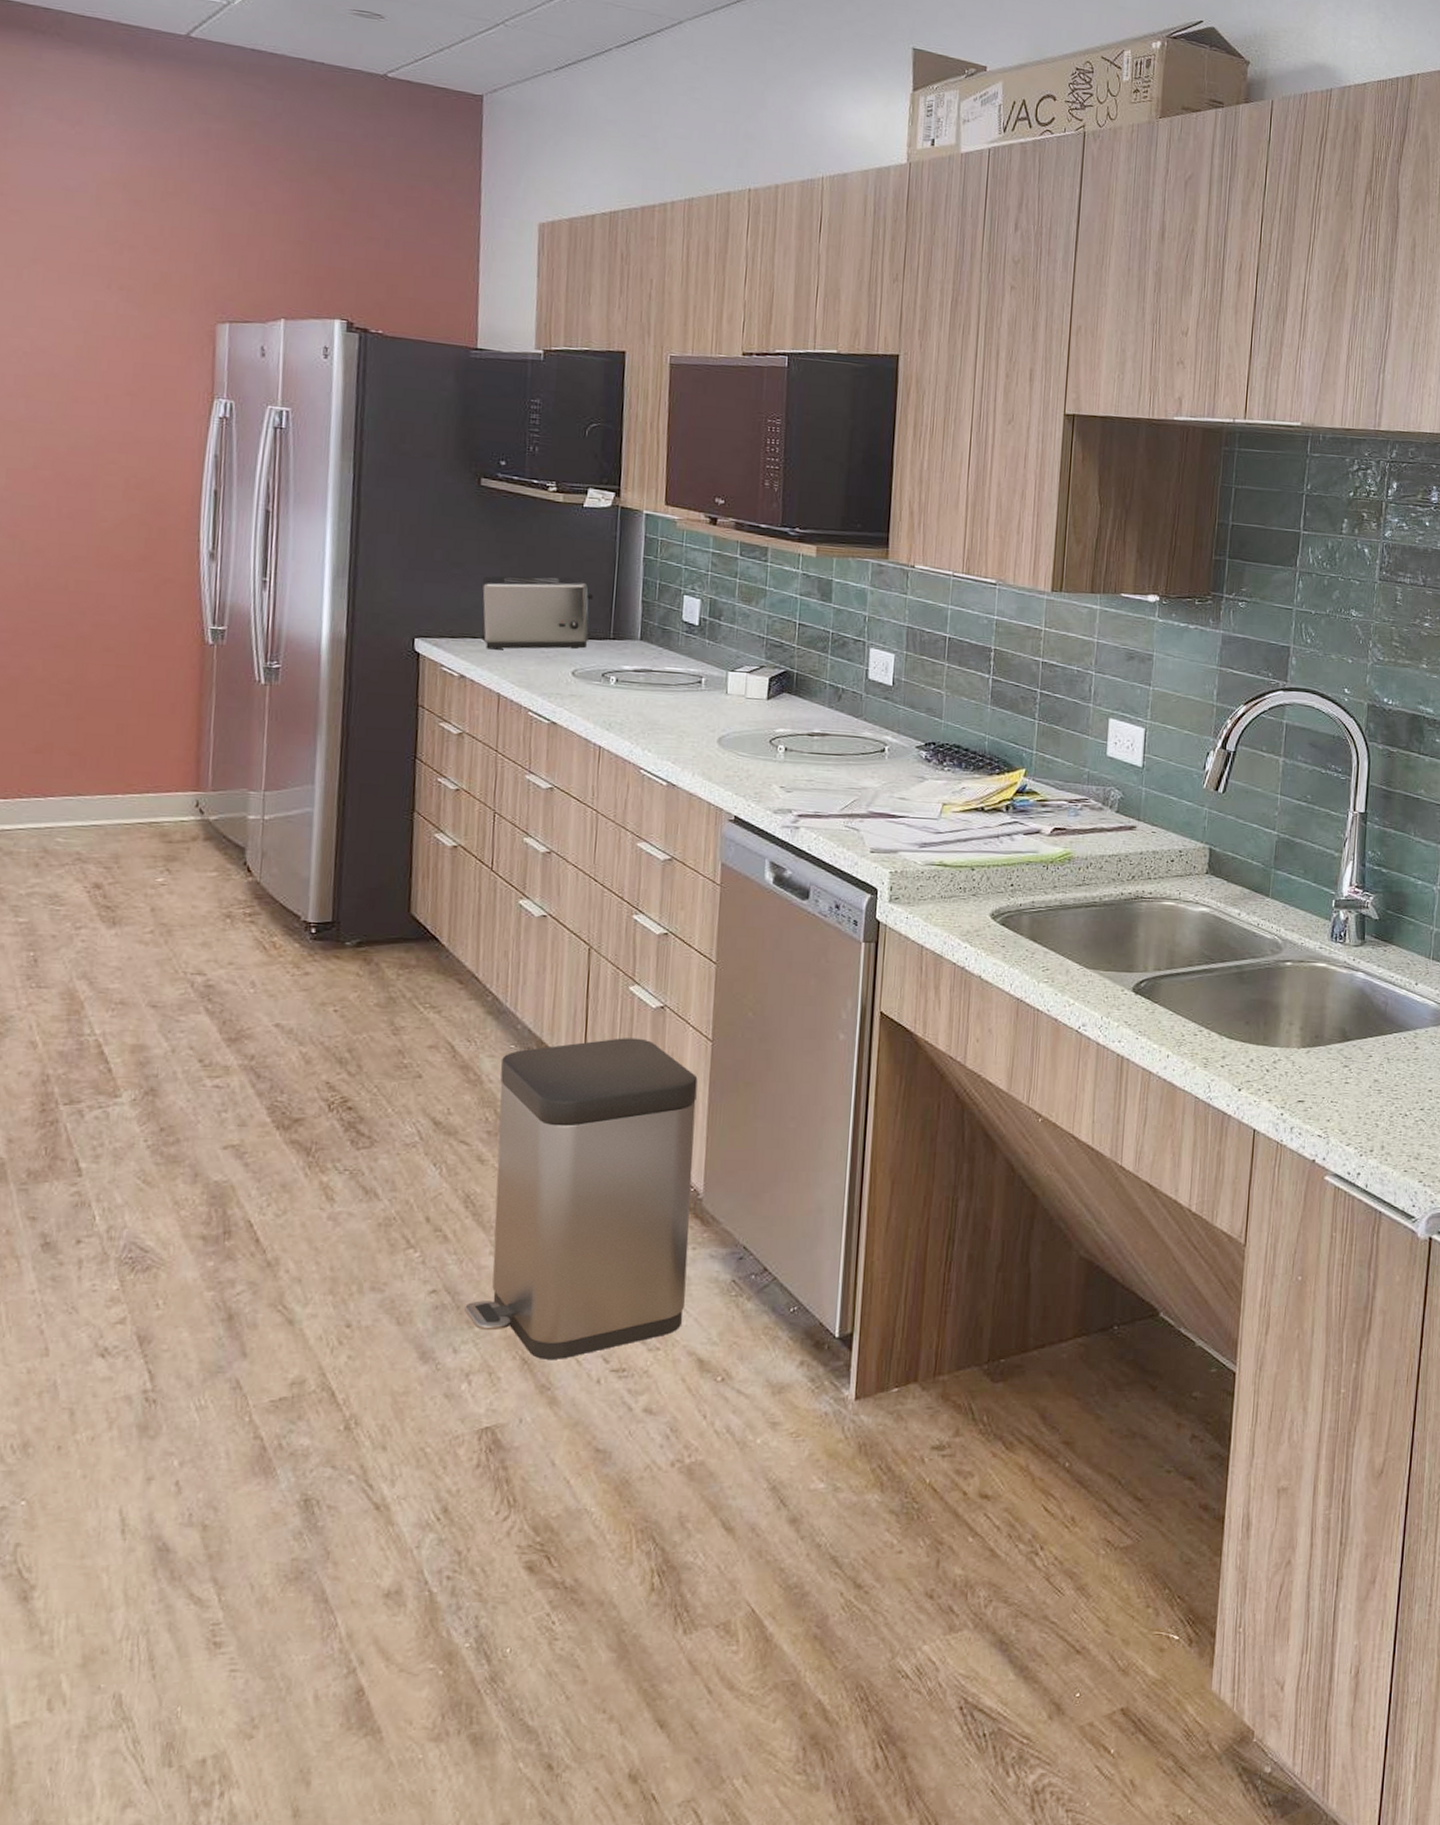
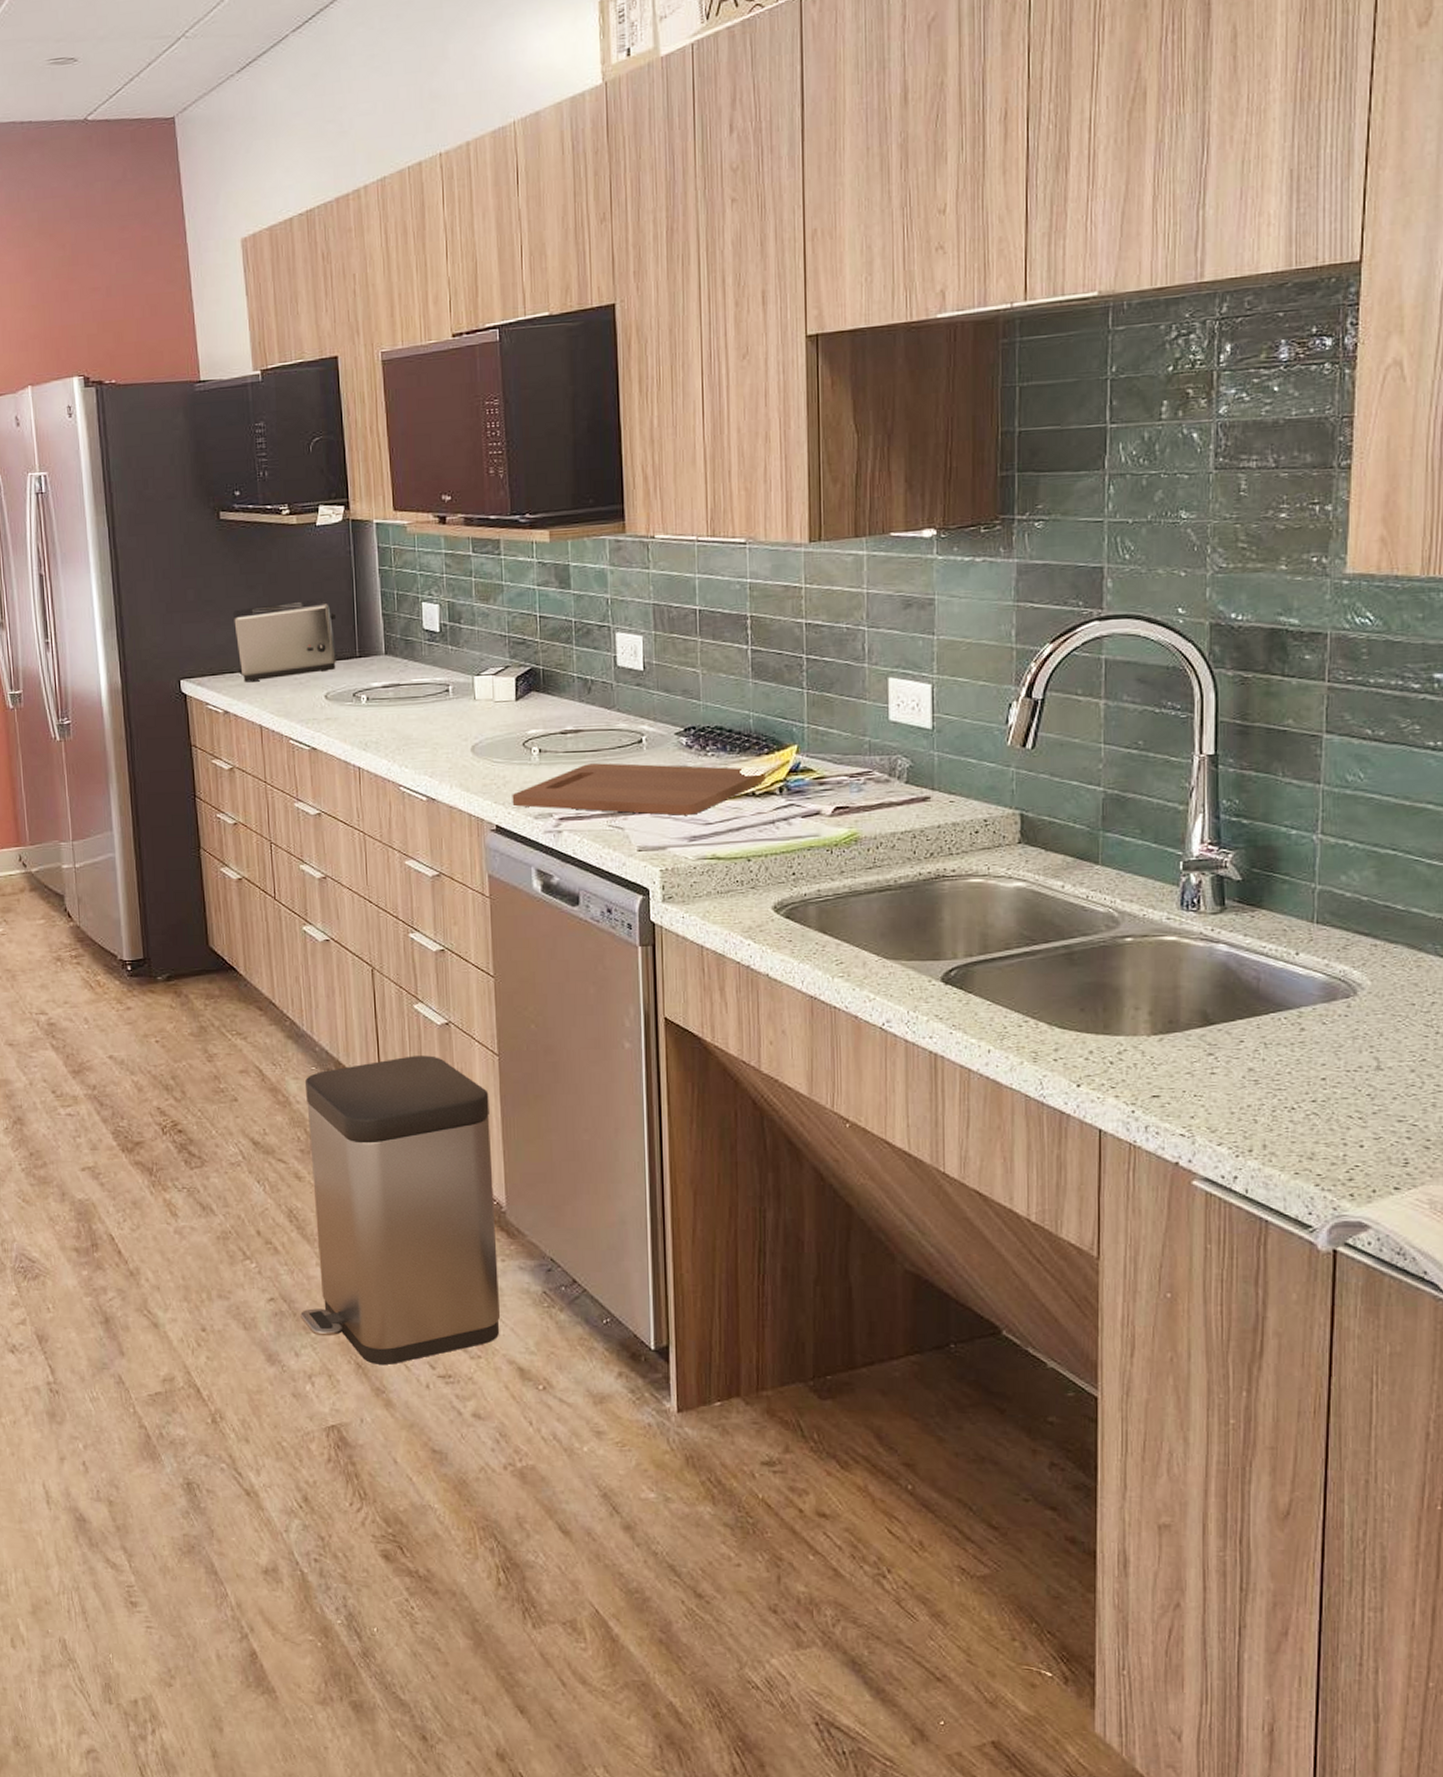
cutting board: none [753,766,995,823] -> present [512,763,766,816]

